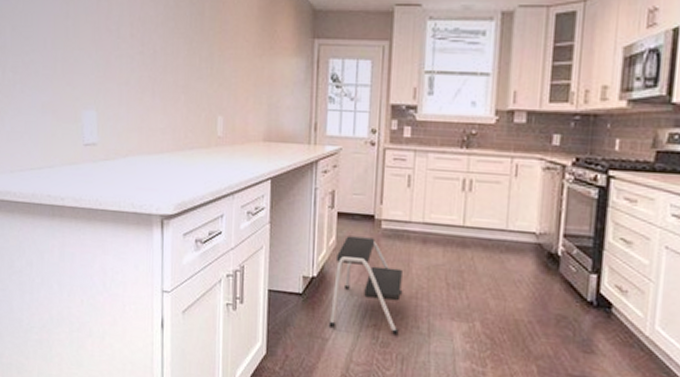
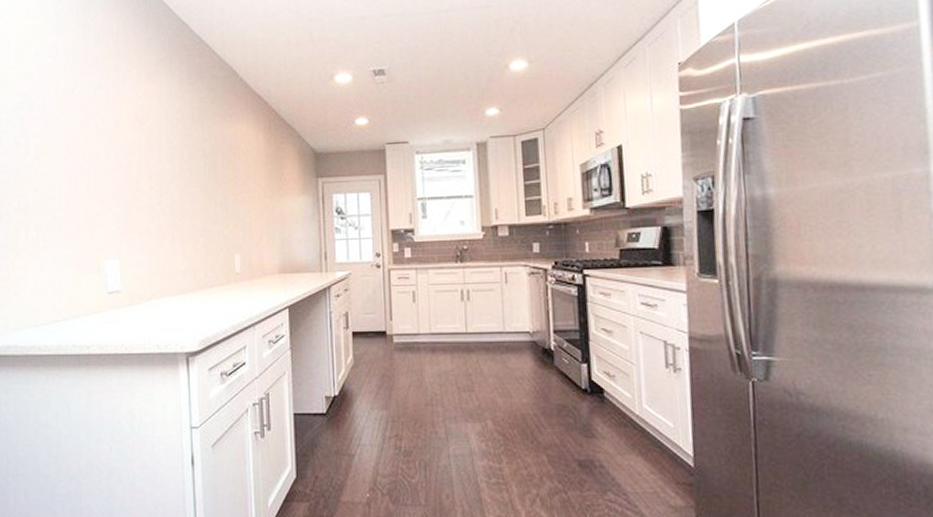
step stool: present [328,236,403,336] -> none [353,353,419,443]

